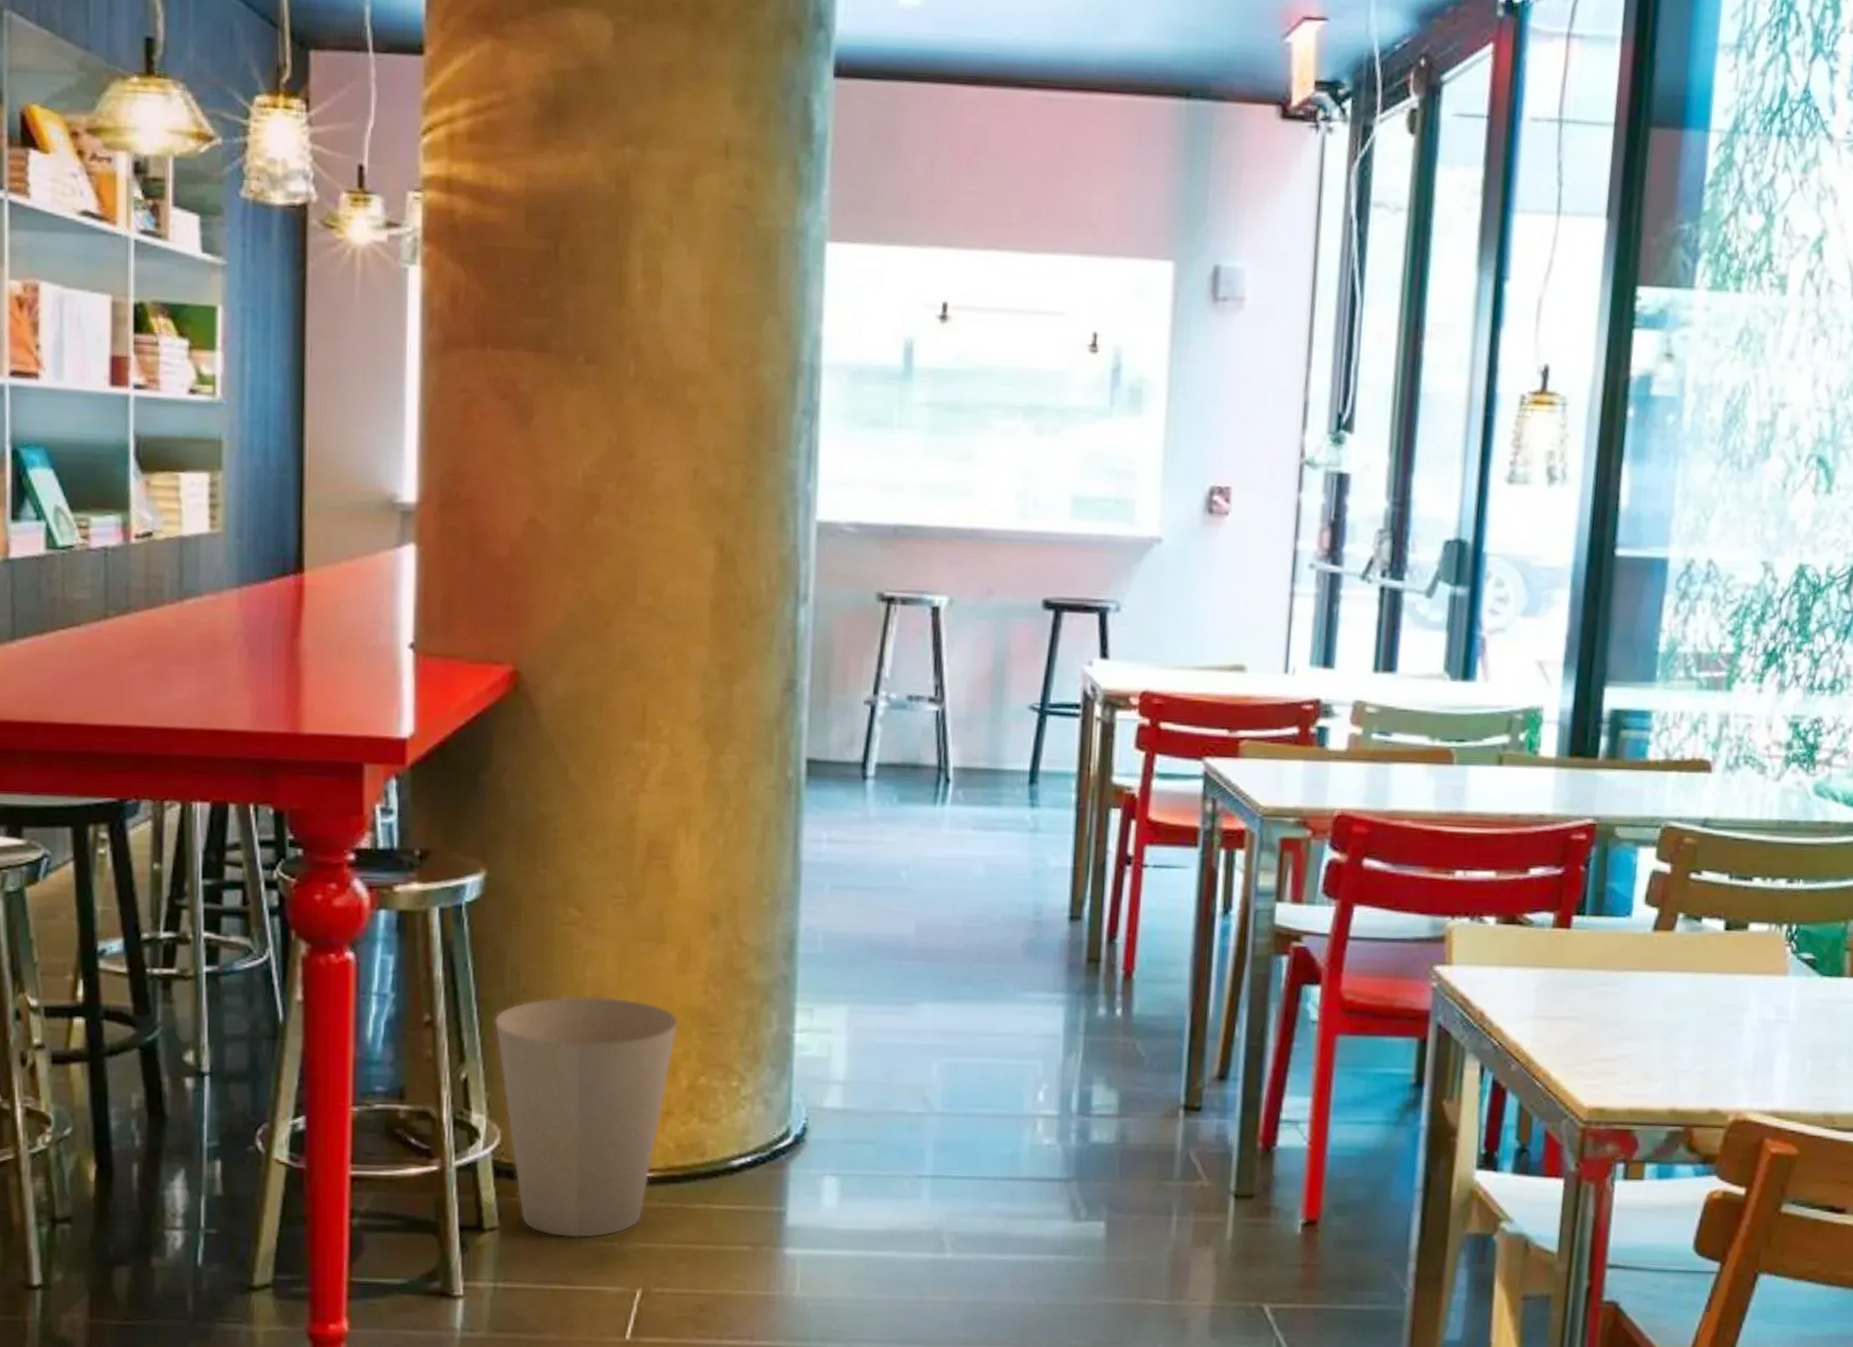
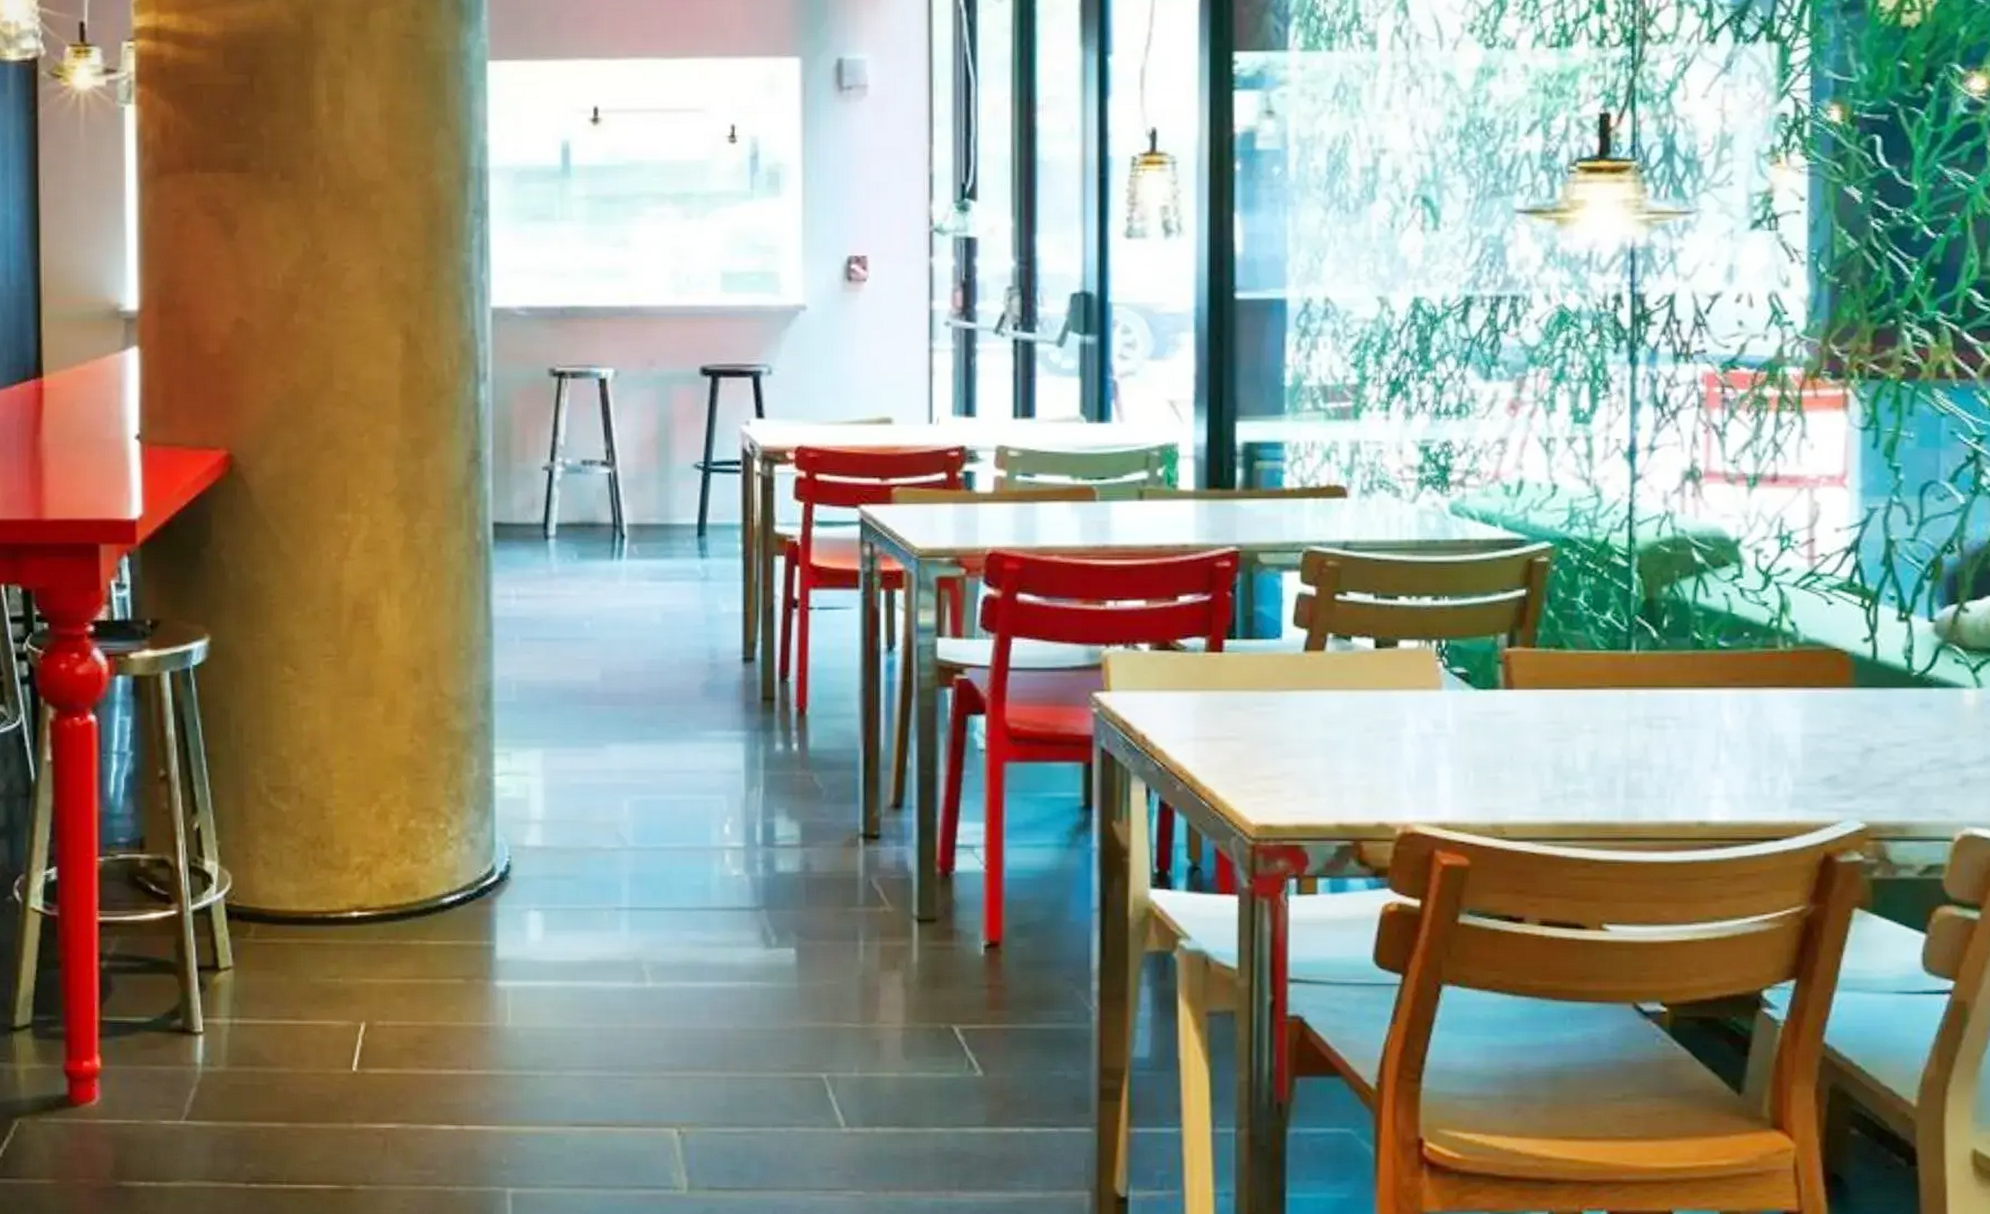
trash can: present [494,996,679,1239] -> none [222,749,388,975]

